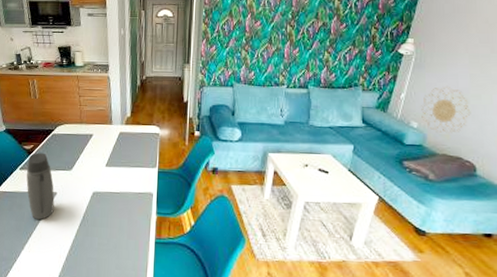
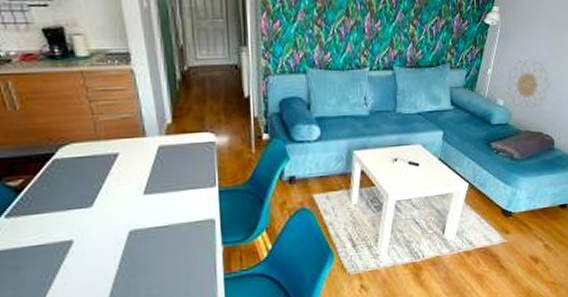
water bottle: present [26,152,55,220] -> none [17,188,72,282]

